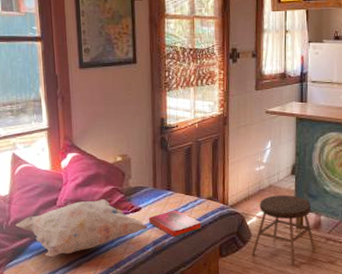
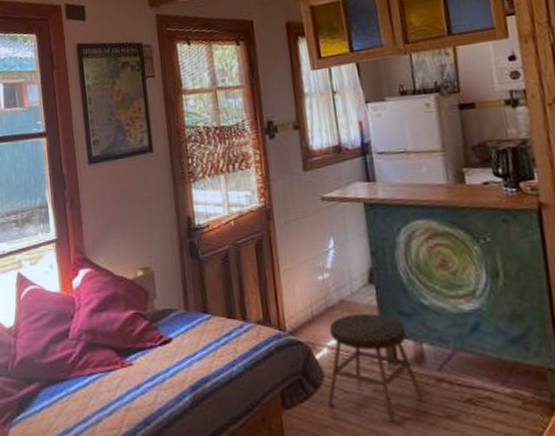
decorative pillow: present [15,199,149,258] -> none [22,328,183,410]
hardback book: present [148,210,202,237] -> none [181,340,254,380]

